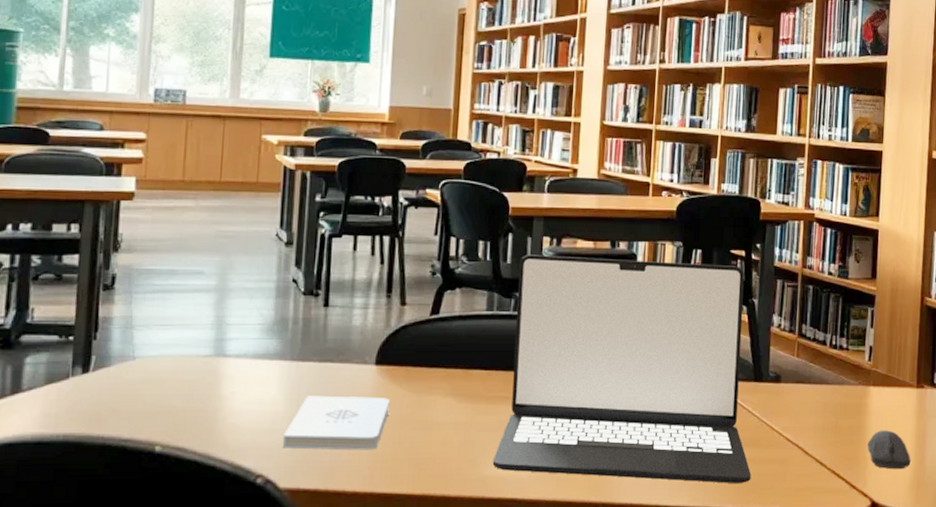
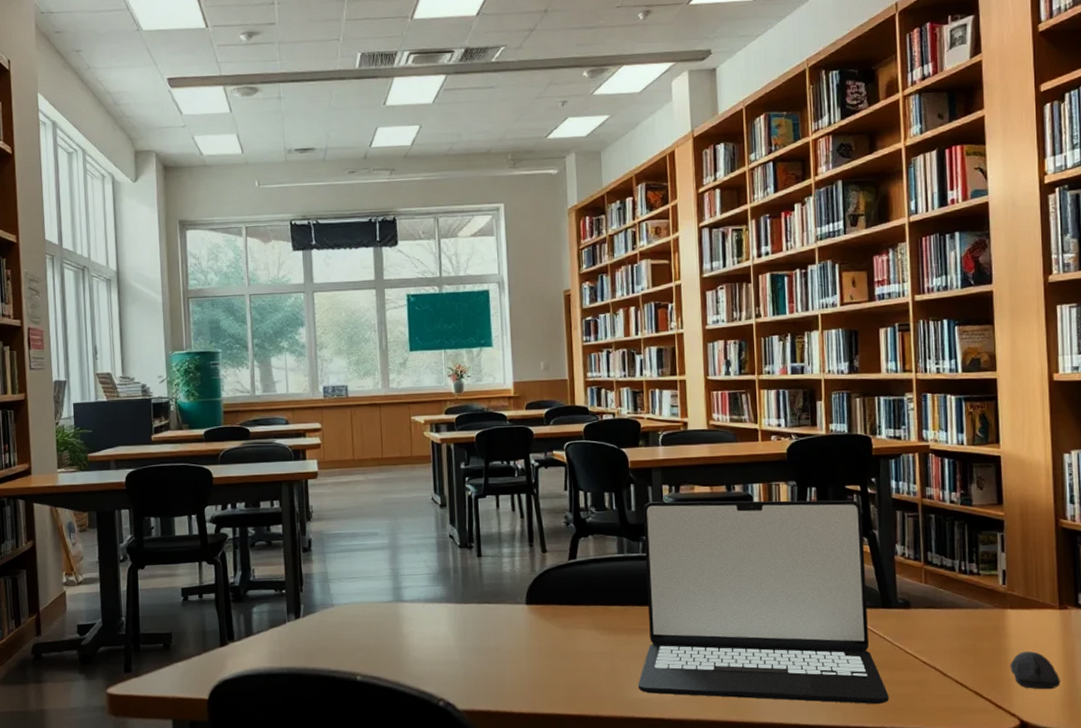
notepad: present [282,395,390,450] -> none [456,631,542,677]

